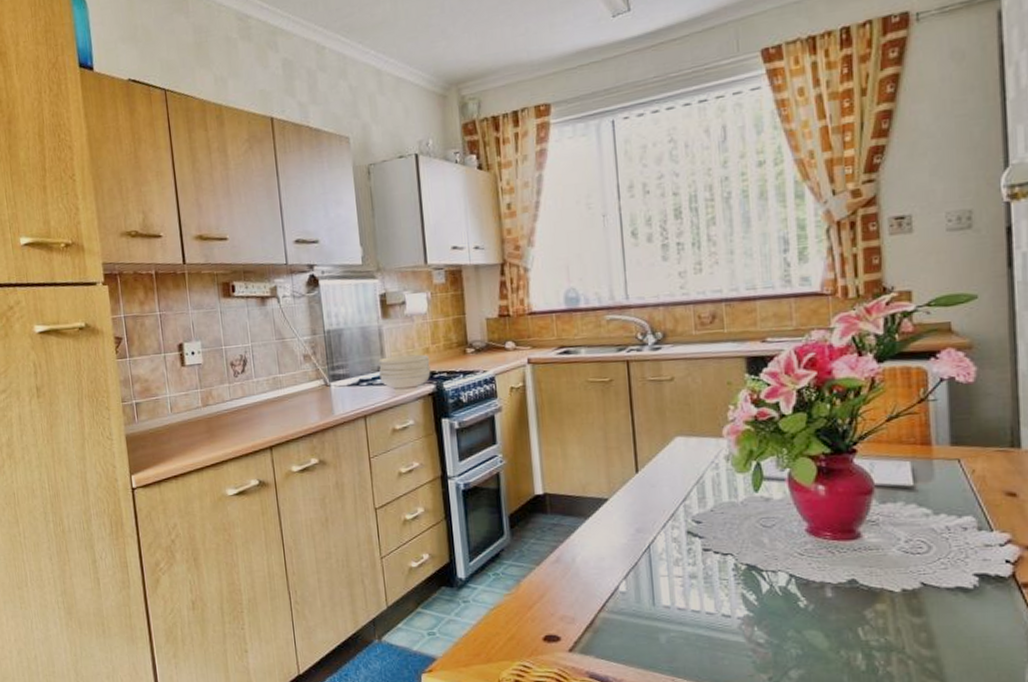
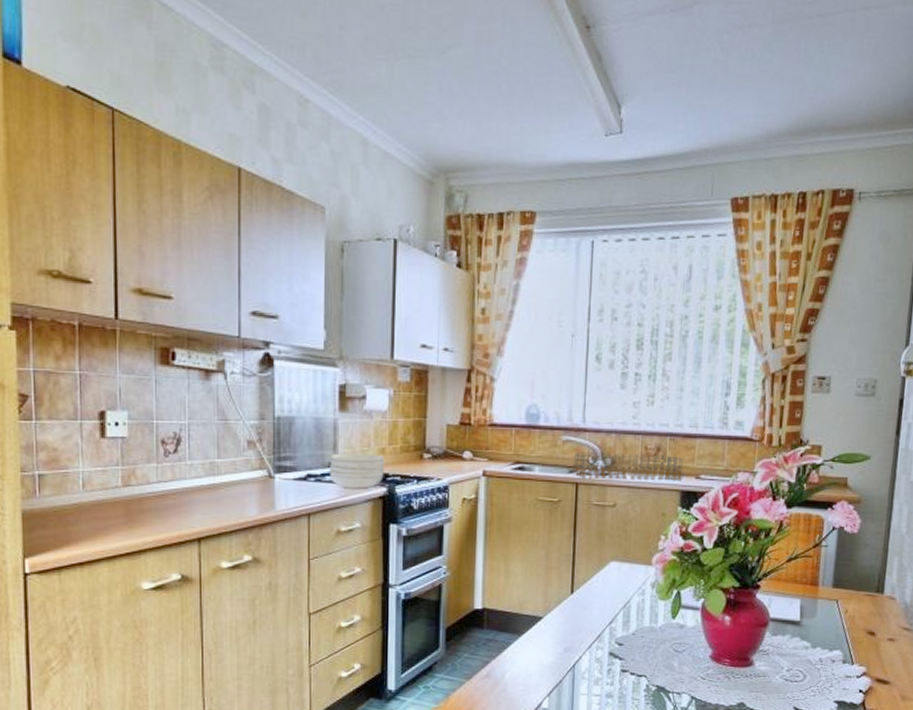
dish rack: none [621,321,745,355] -> present [572,452,683,481]

